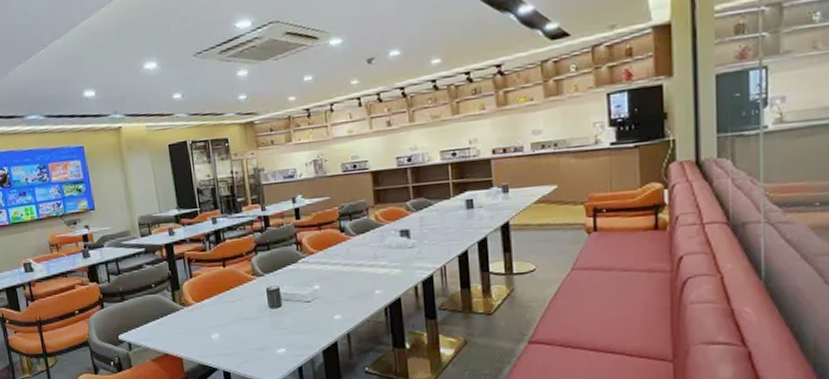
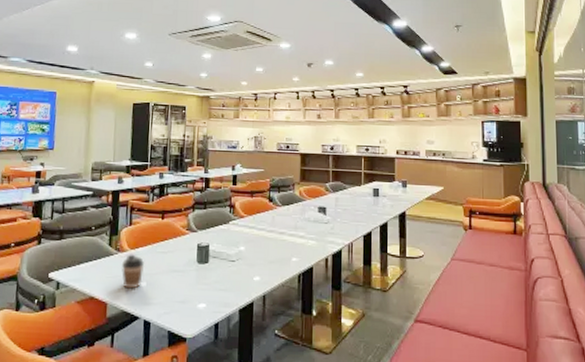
coffee cup: none [189,307,215,342] -> present [121,254,145,289]

